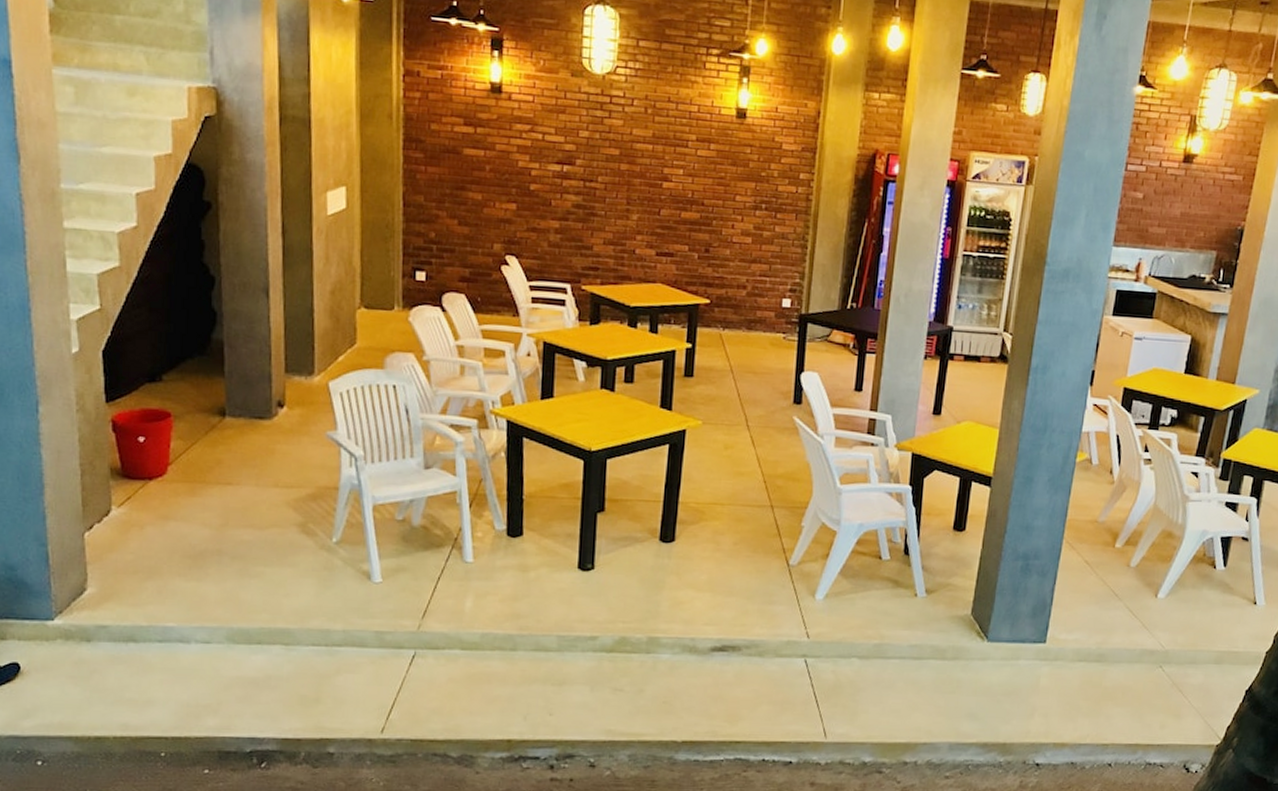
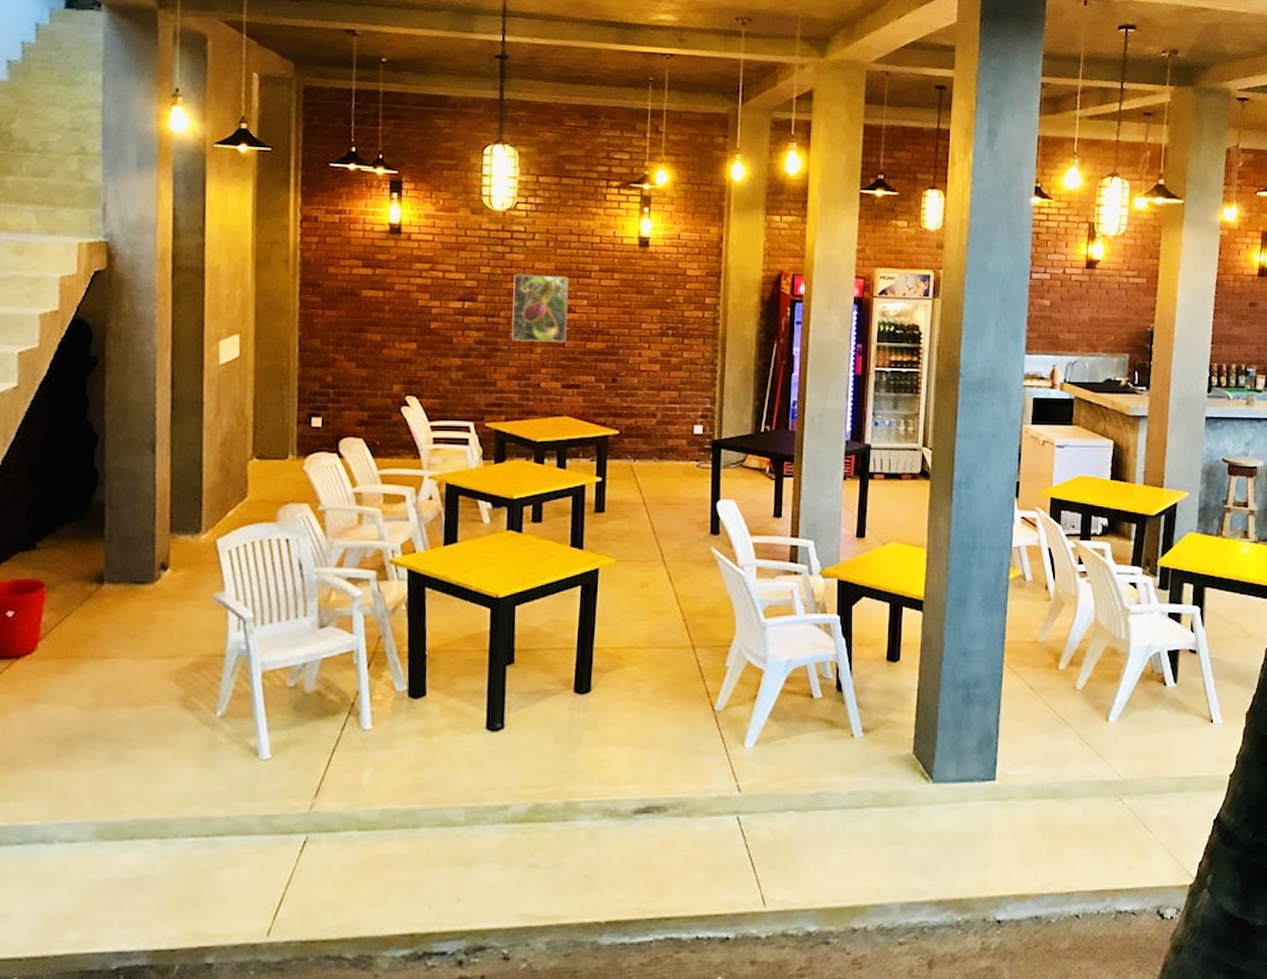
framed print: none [608,139,666,210] -> present [511,274,569,342]

